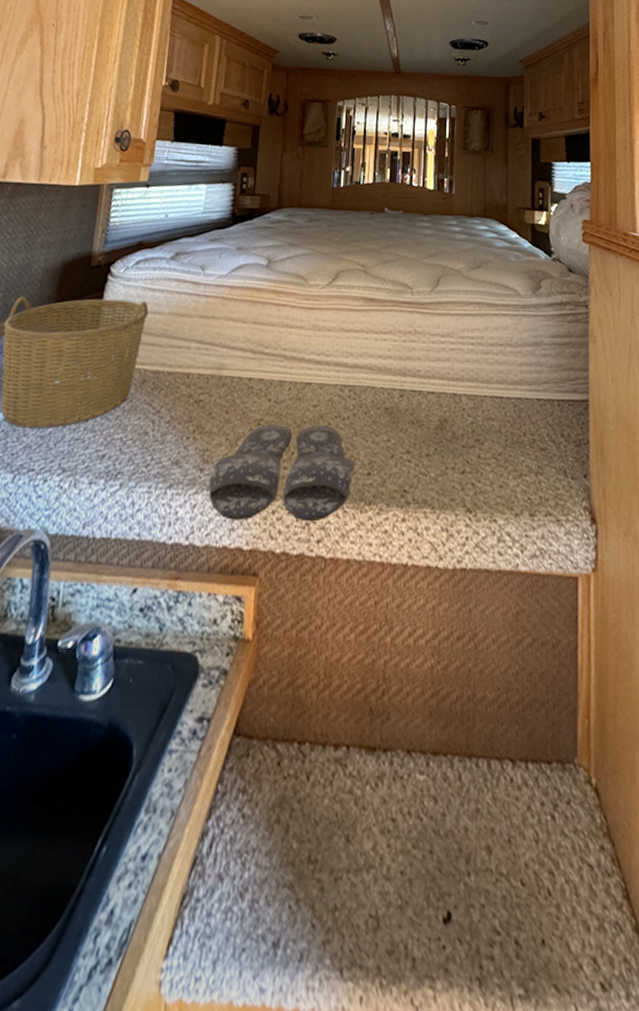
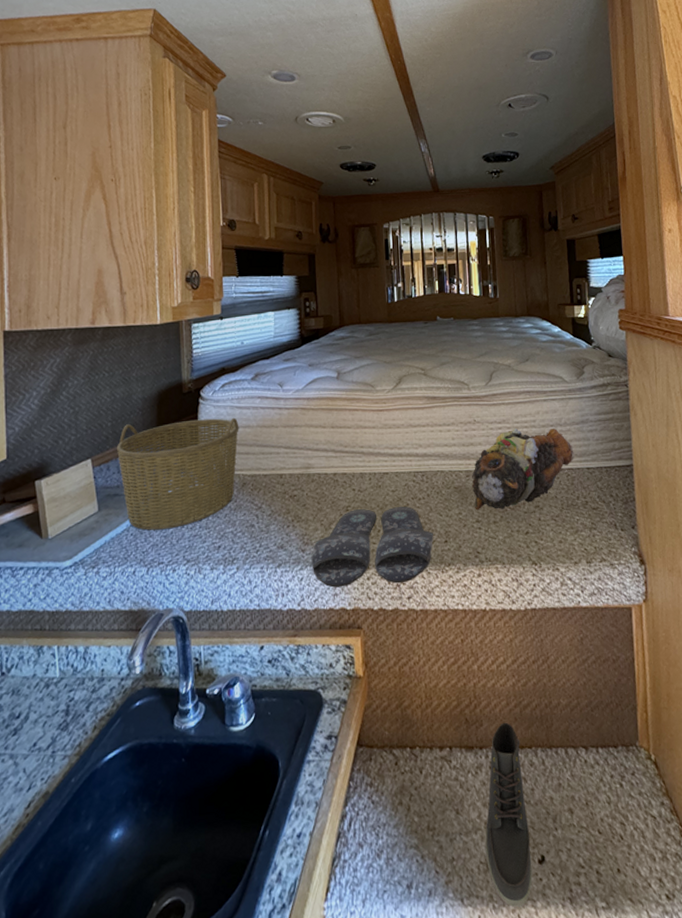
sneaker: none [377,717,435,986] -> present [485,722,533,907]
stuffed animal: none [404,344,524,440] -> present [471,428,574,511]

